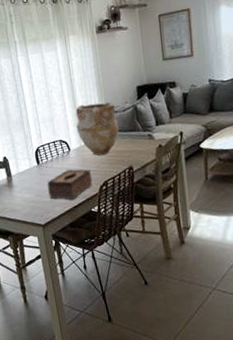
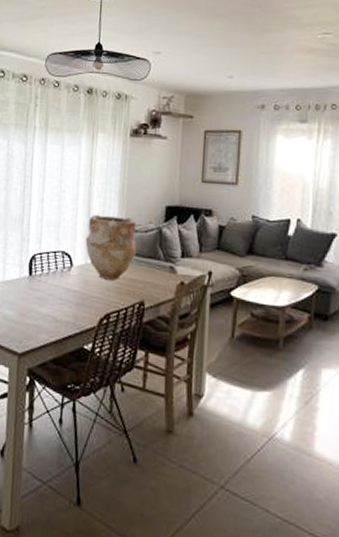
tissue box: present [46,169,93,200] -> none [35,290,93,329]

